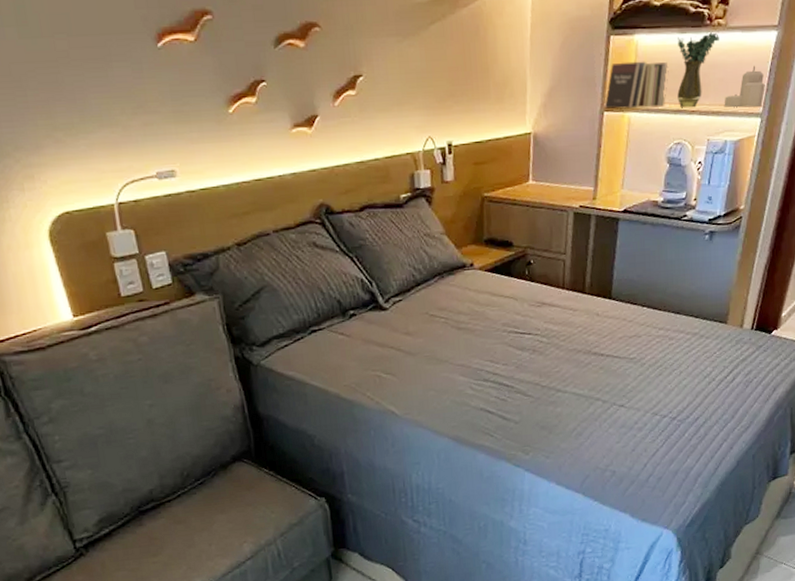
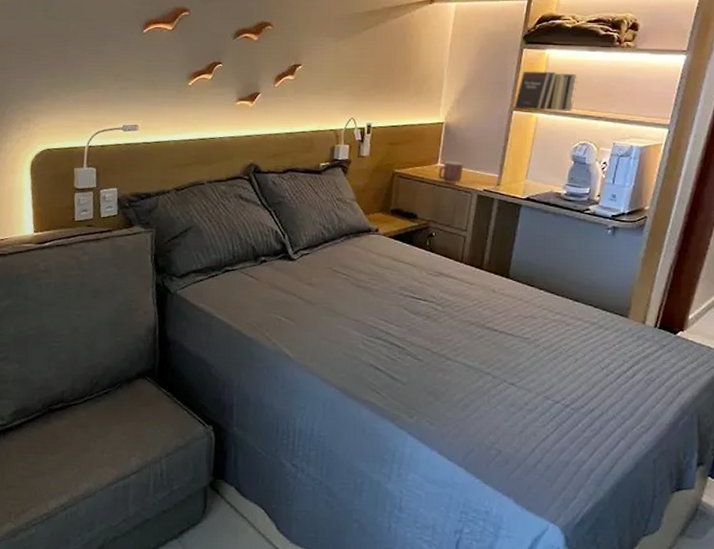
mug: none [531,177,557,203] -> present [438,161,464,184]
vase: present [677,31,719,109] -> none [585,51,628,115]
candle: present [724,65,765,108] -> none [631,82,673,119]

